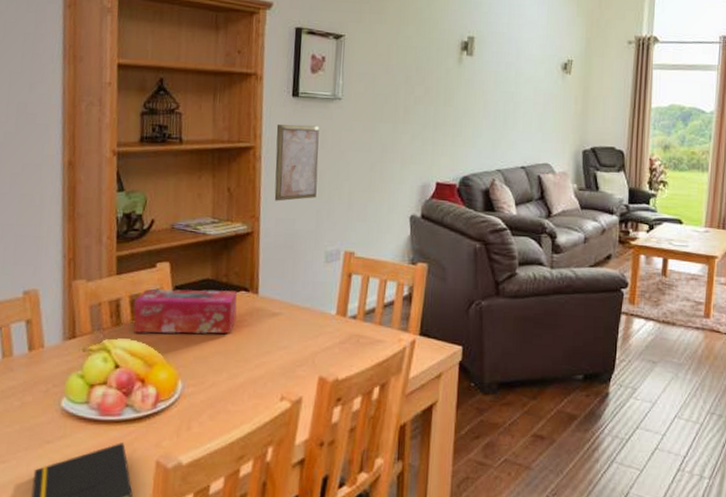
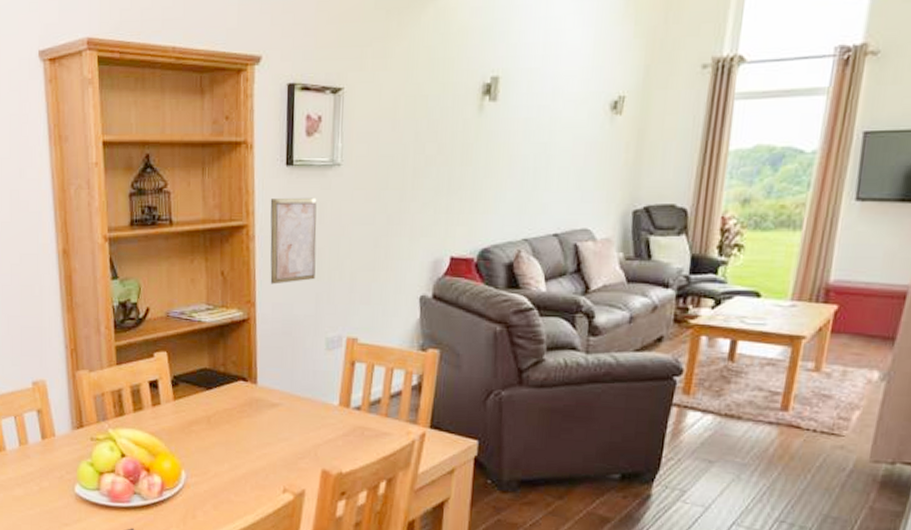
tissue box: present [133,289,237,334] -> none [134,379,236,425]

